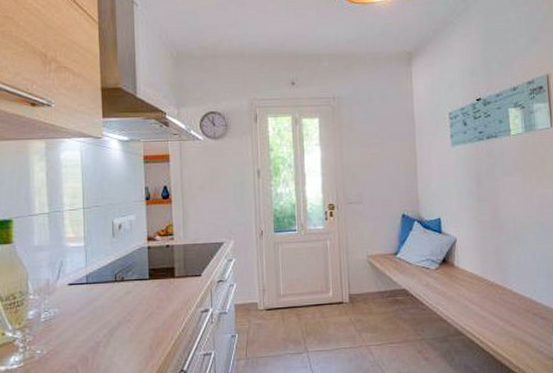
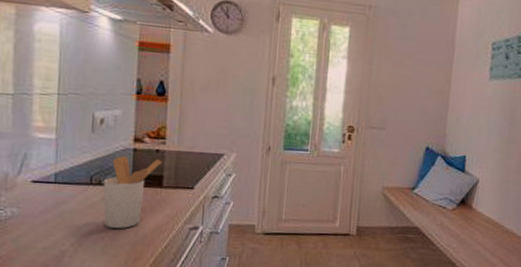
utensil holder: none [125,253,172,318] -> present [103,155,162,228]

